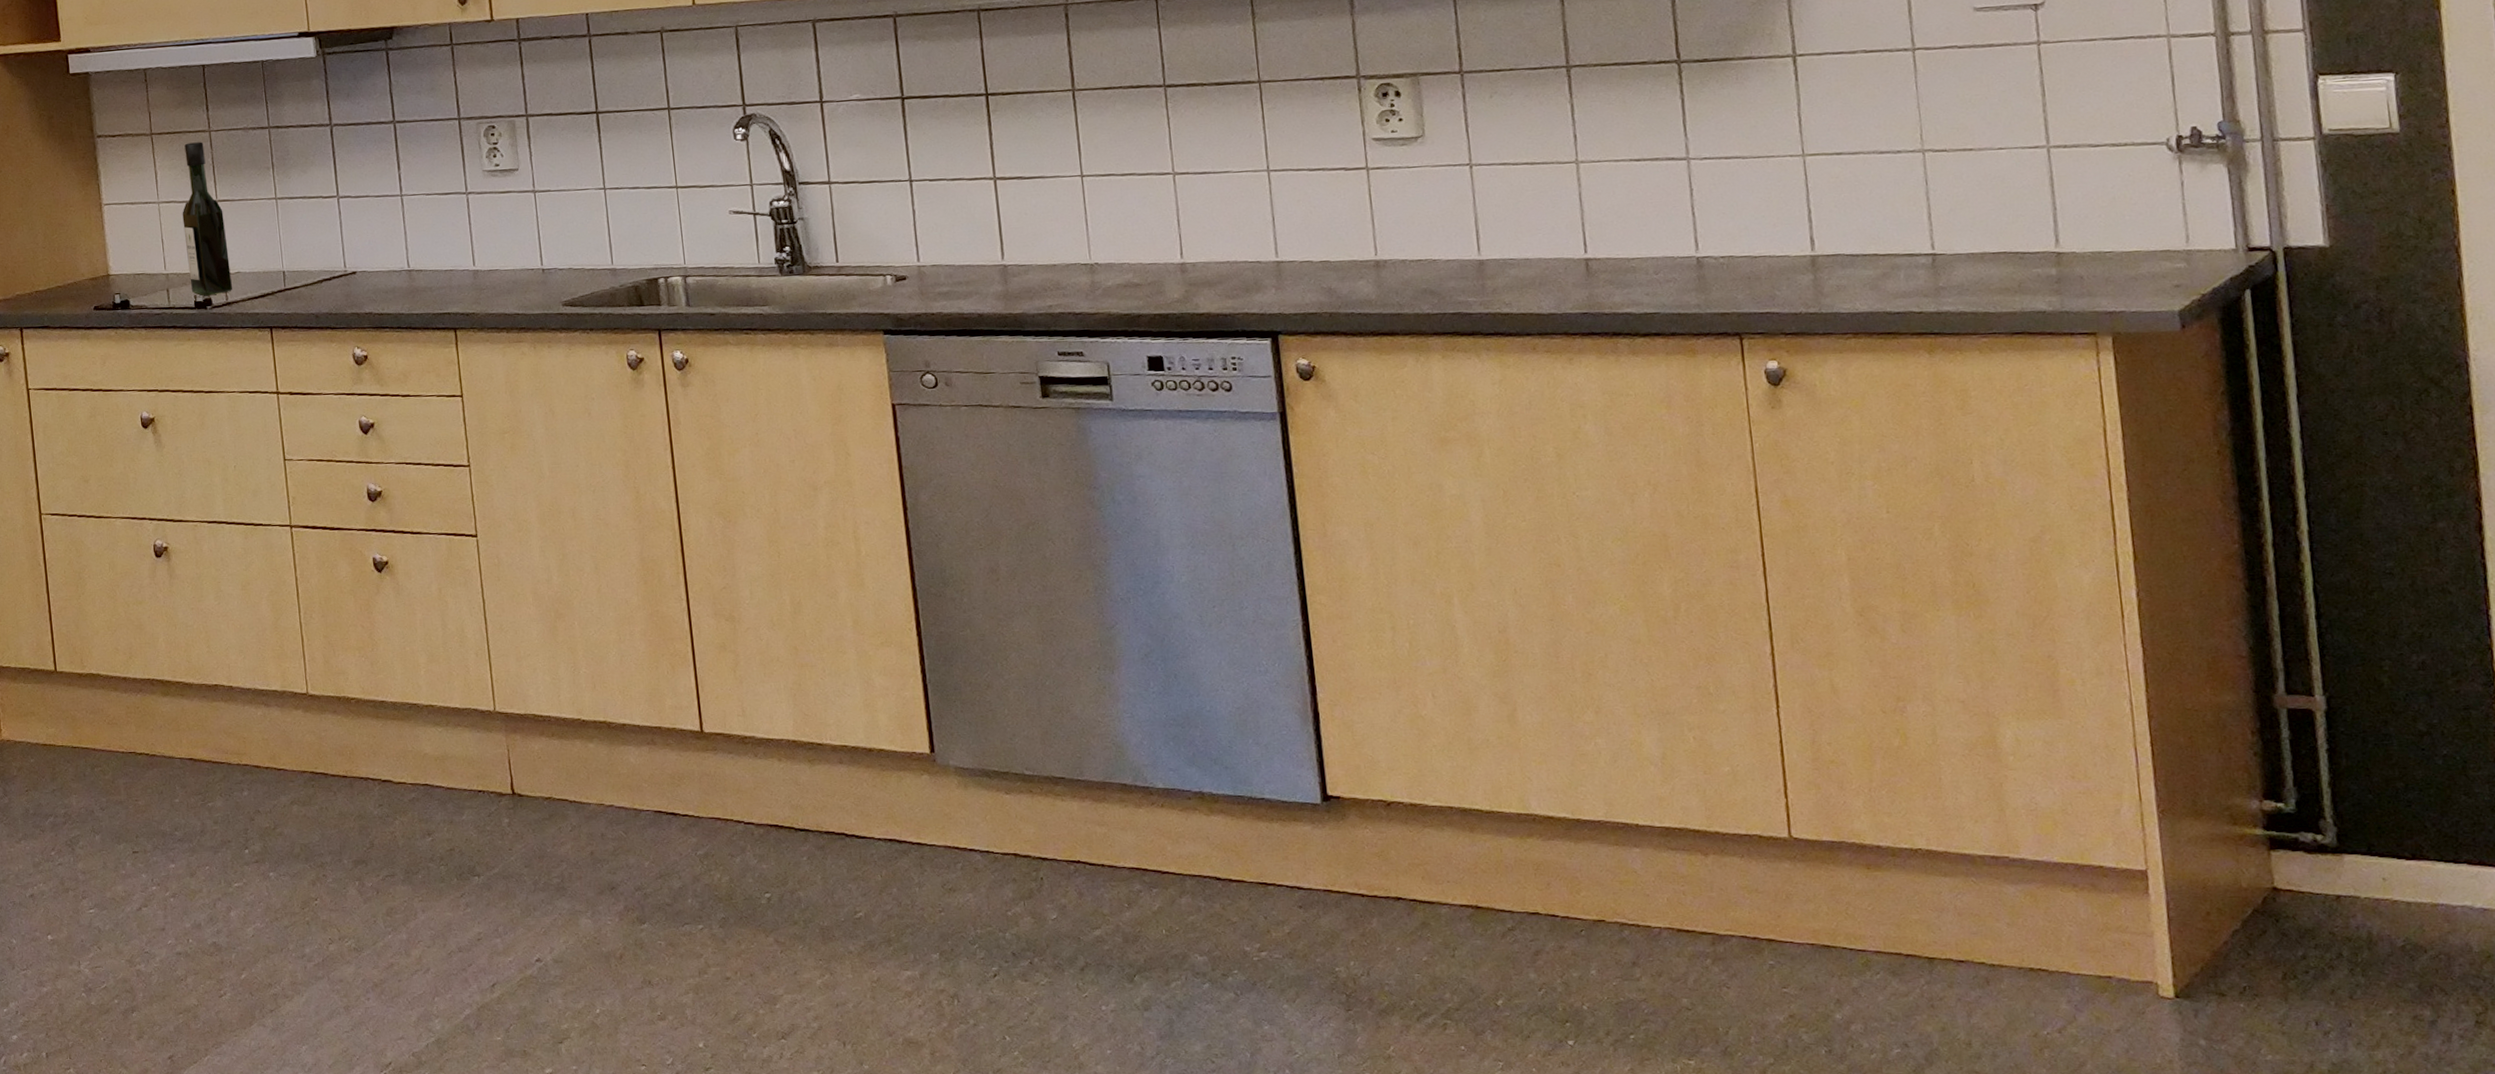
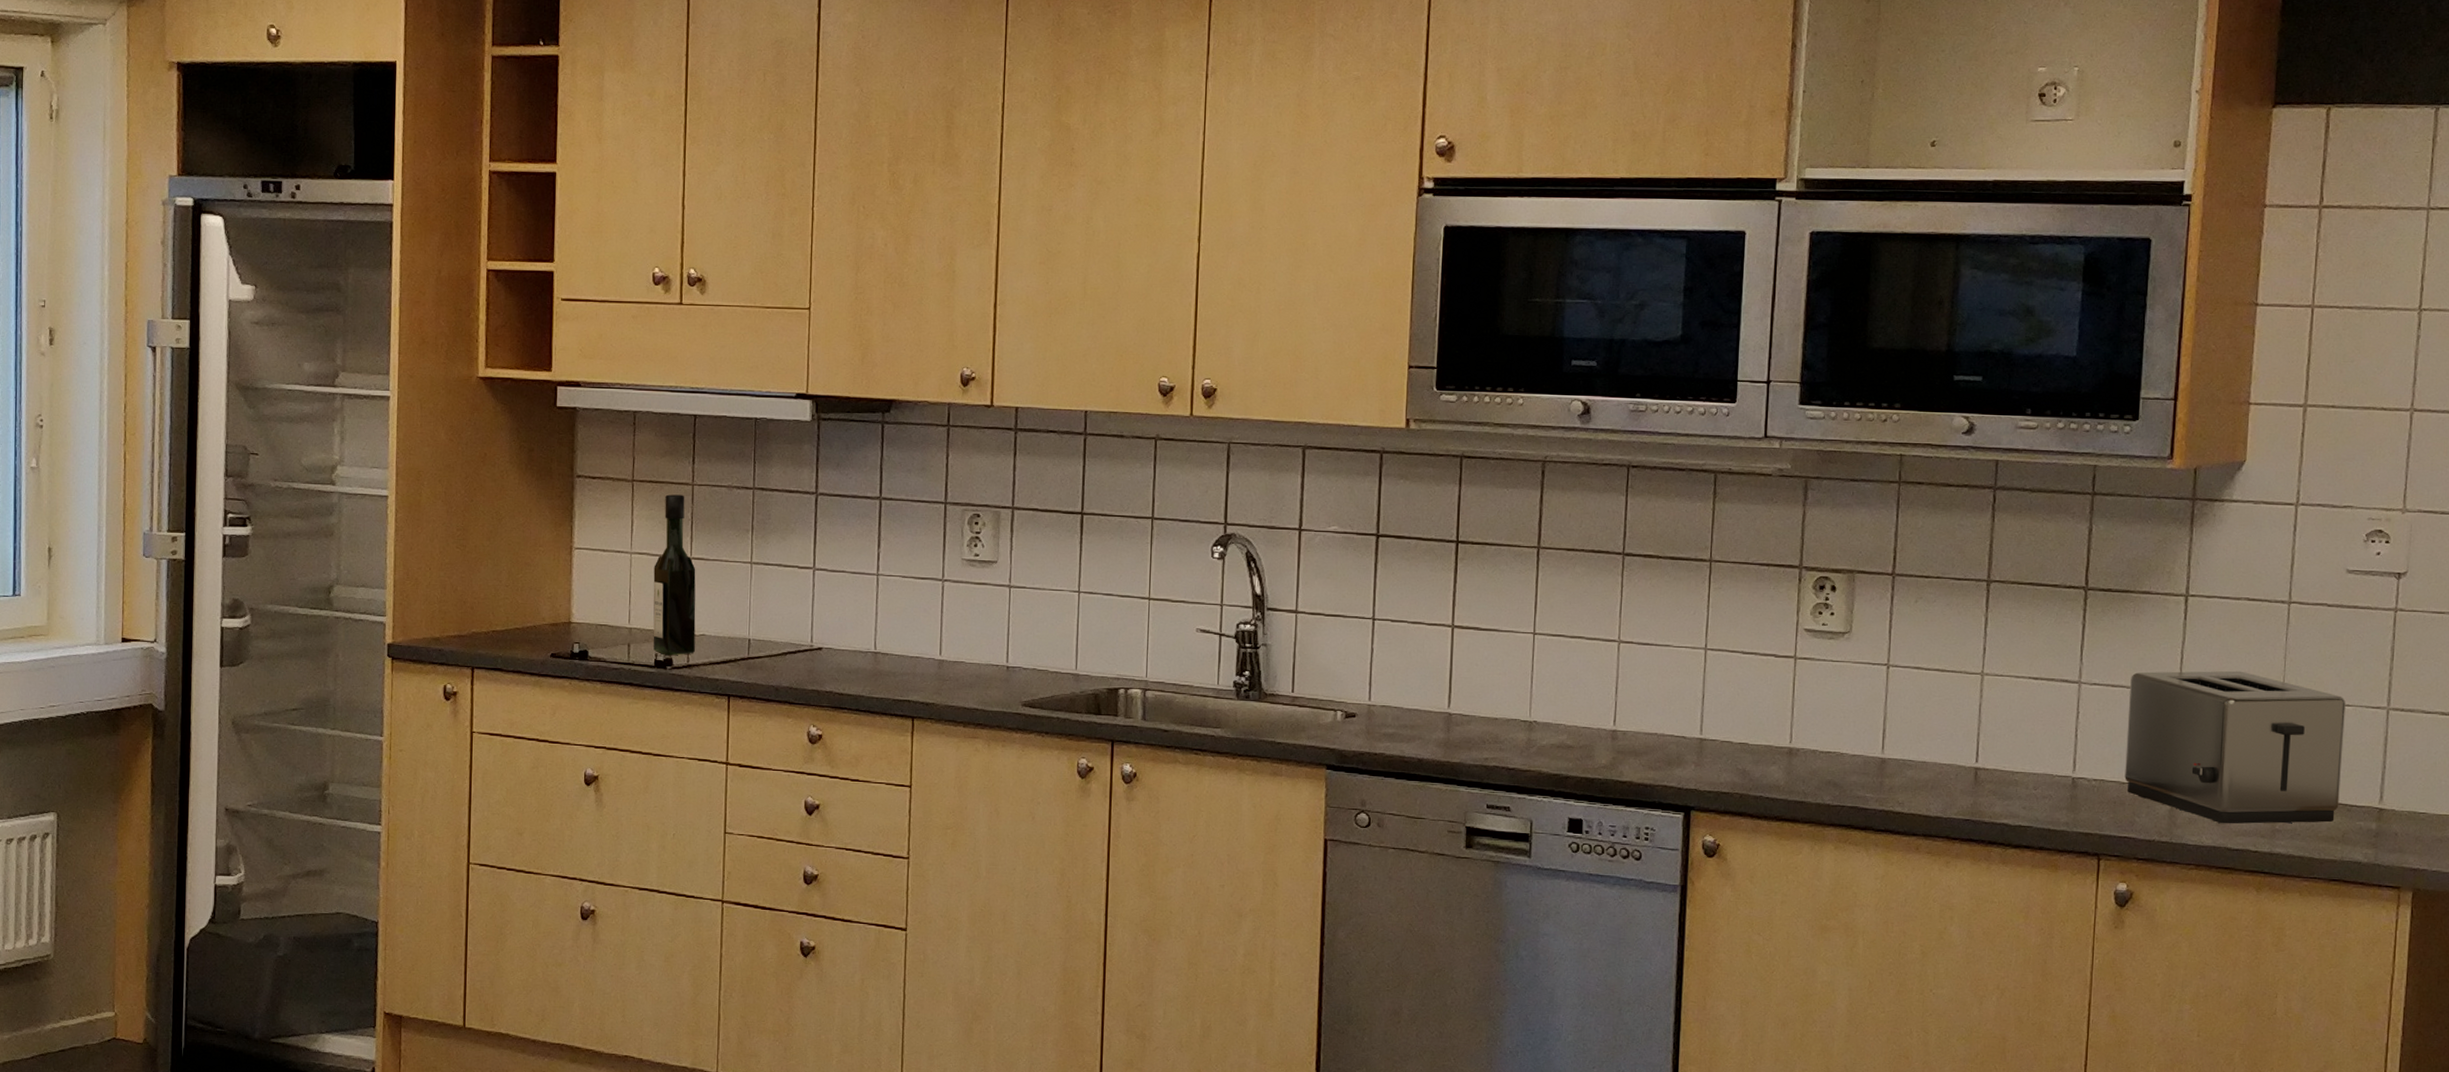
toaster: none [1745,126,2009,288] -> present [2124,670,2346,824]

